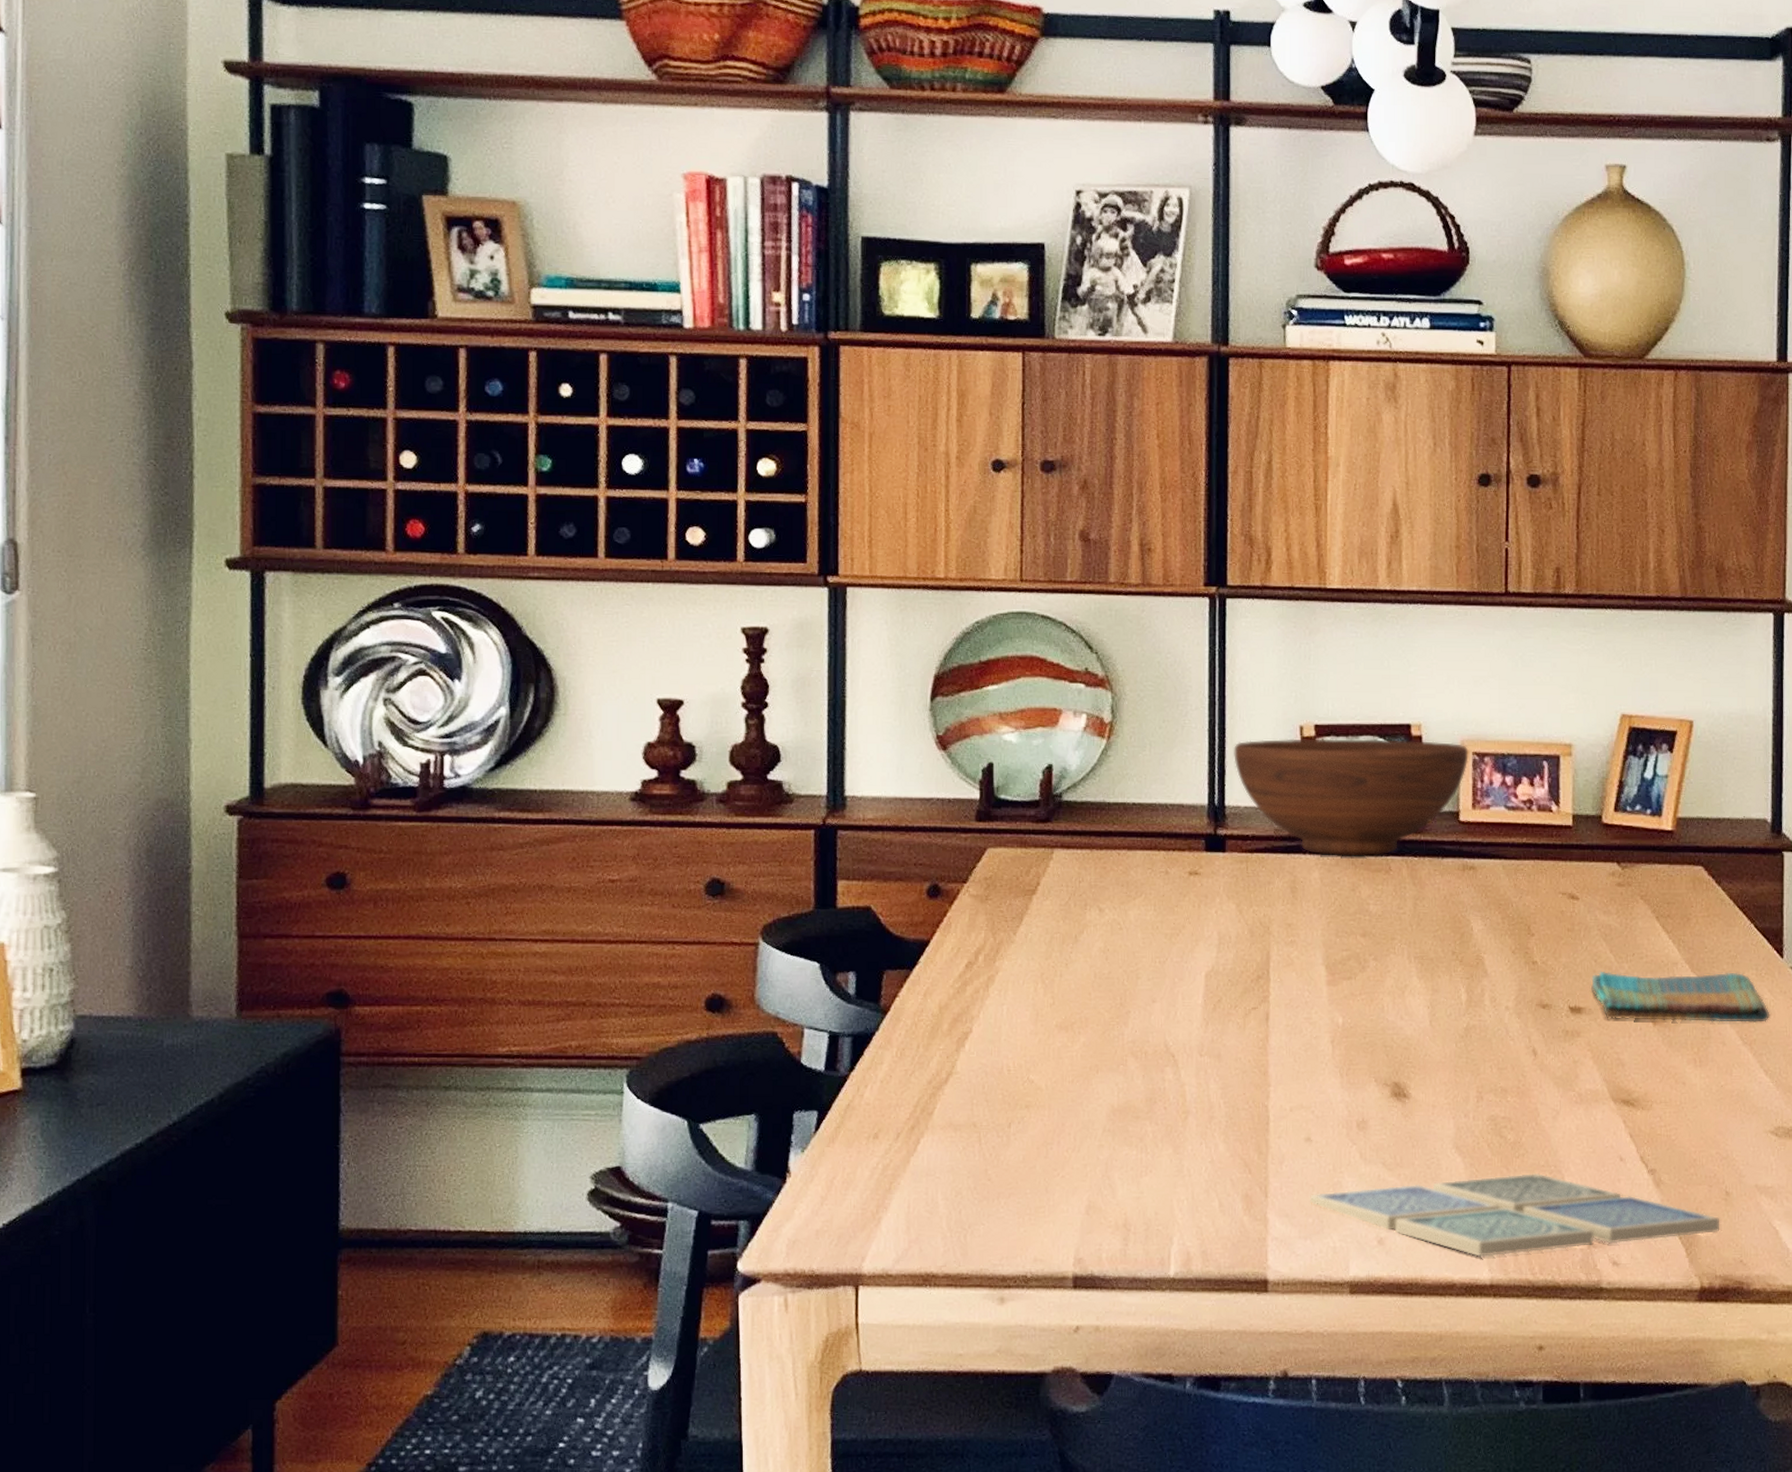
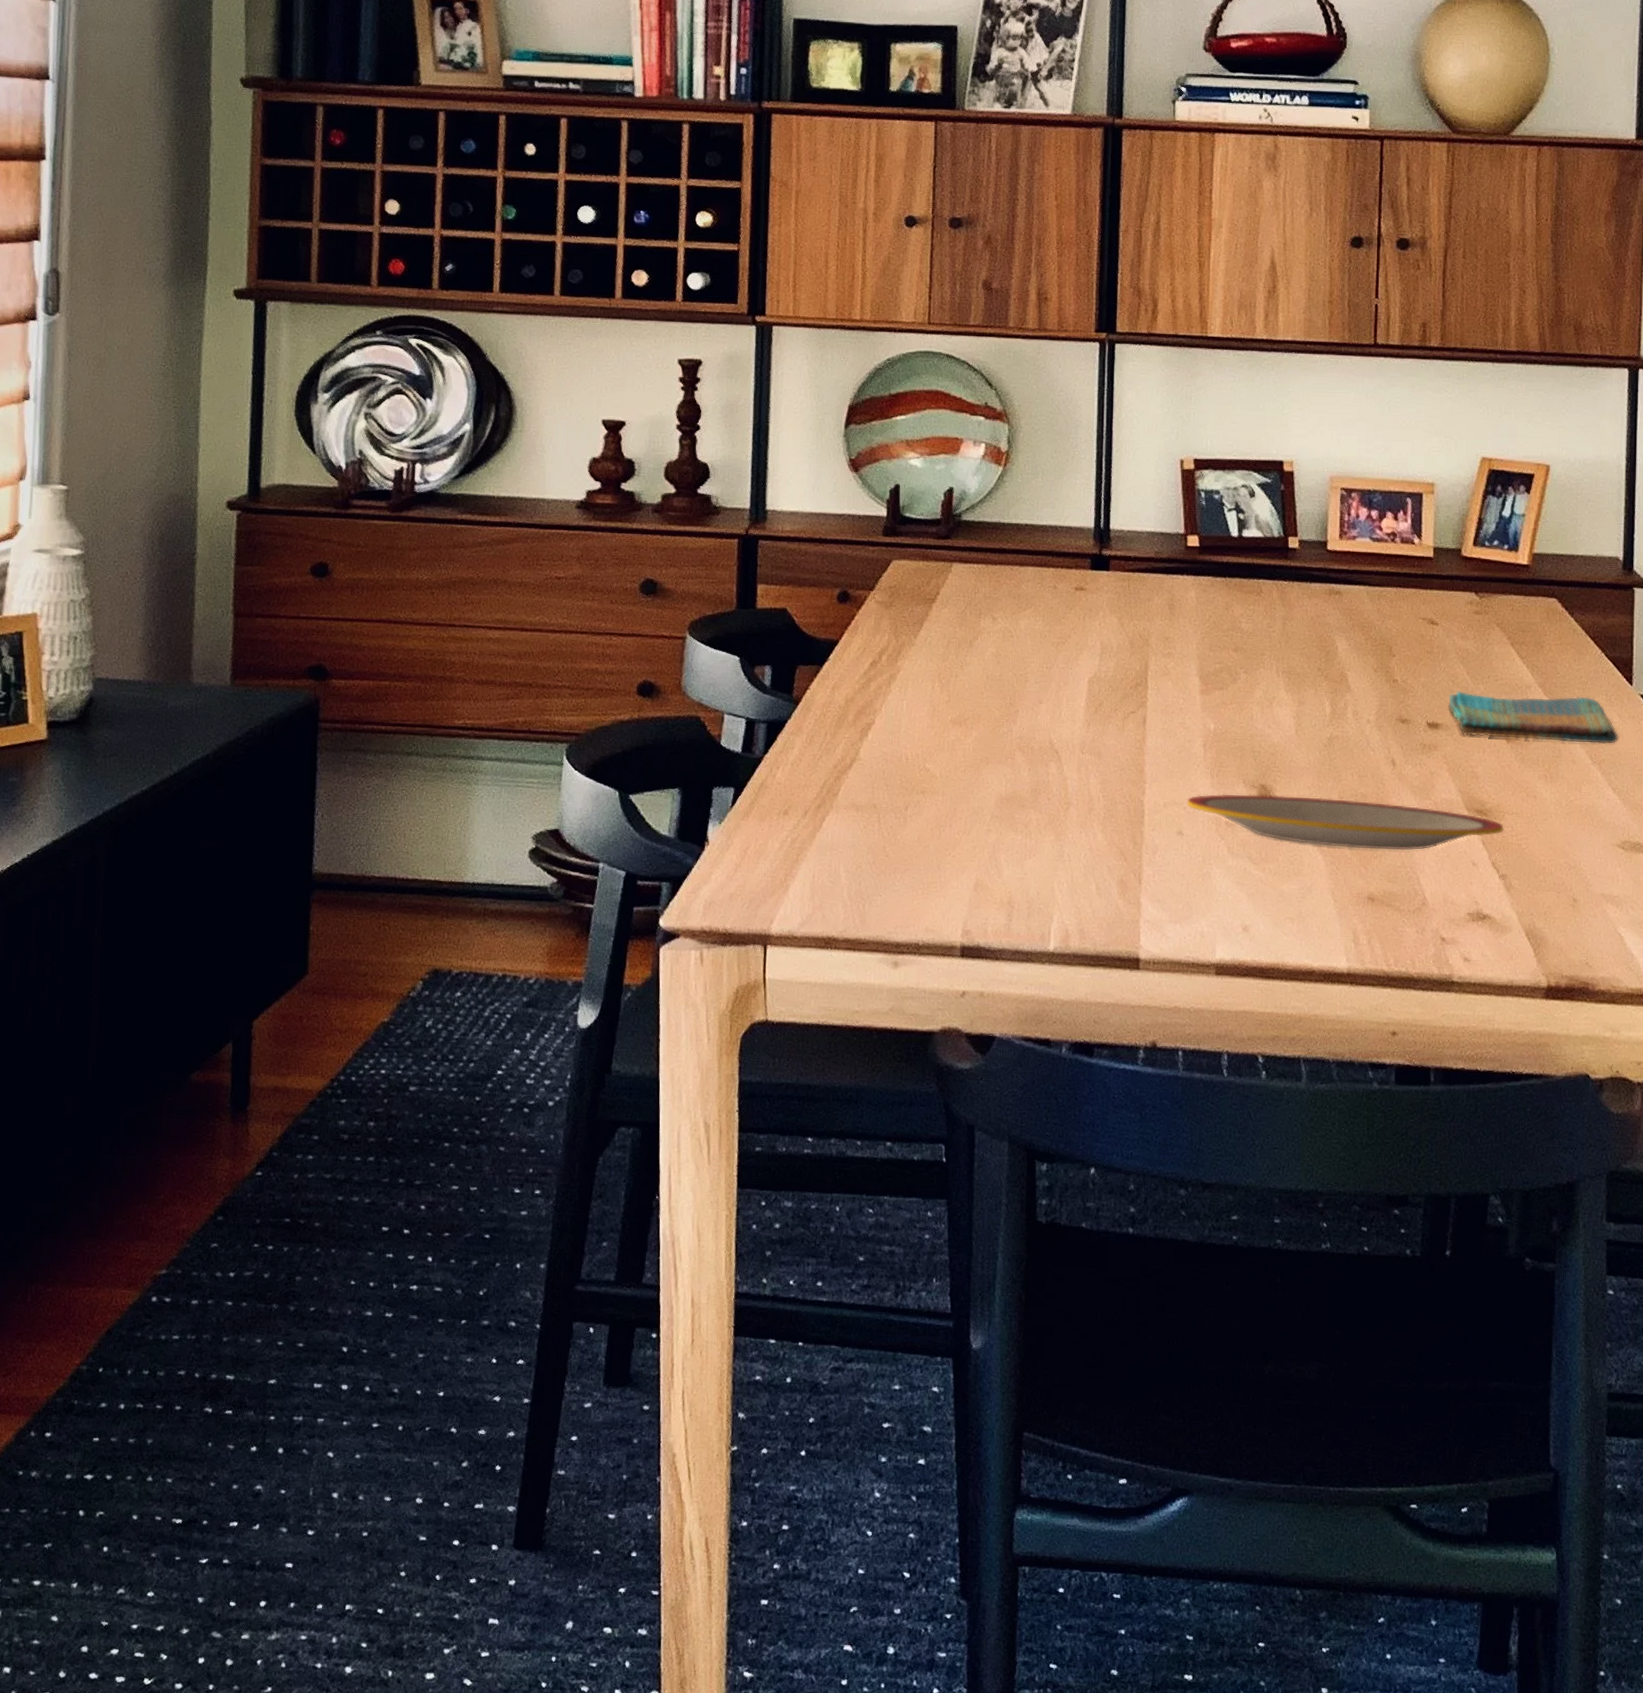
fruit bowl: present [1234,738,1469,856] -> none [1119,471,1337,579]
drink coaster: present [1310,1172,1720,1258] -> none [1180,872,1568,948]
plate: none [1314,1094,1653,1148] -> present [1186,794,1505,851]

